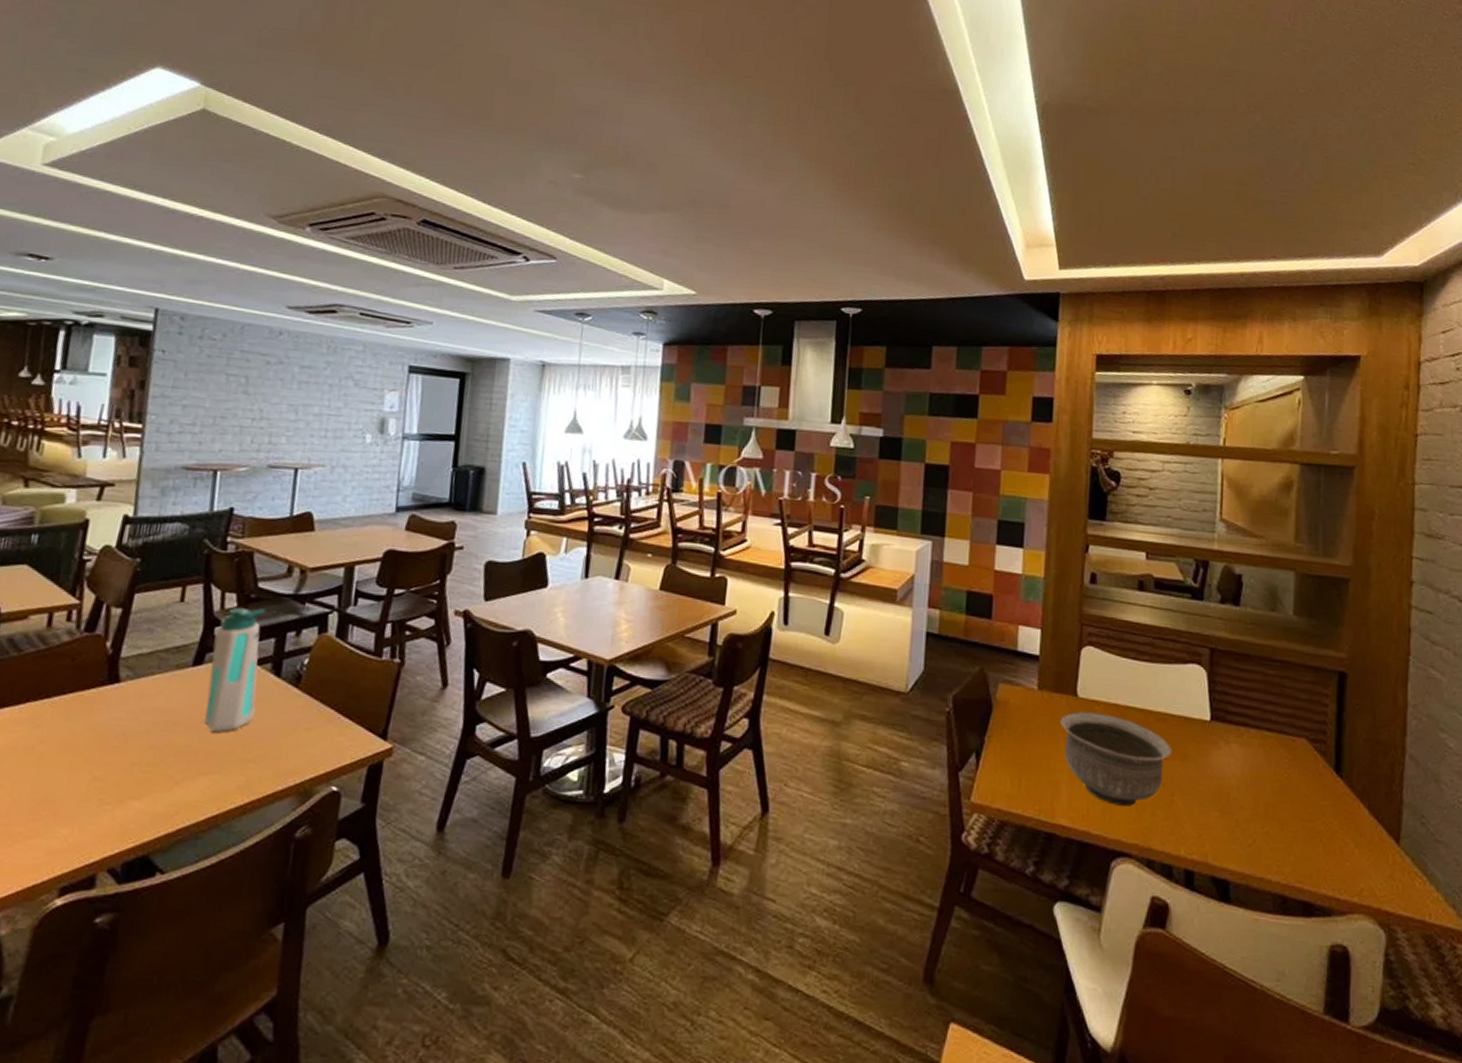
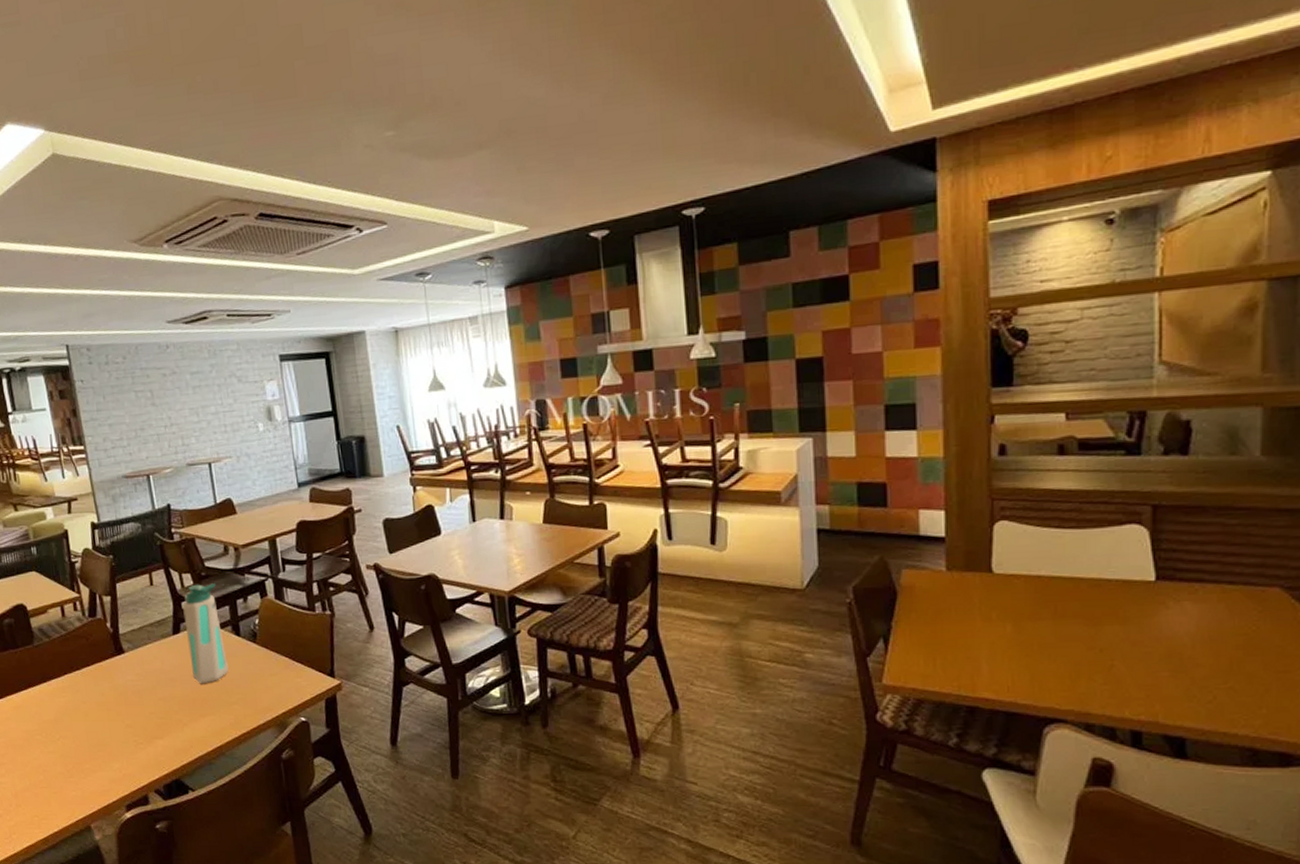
bowl: present [1060,711,1173,808] -> none [975,586,1110,676]

